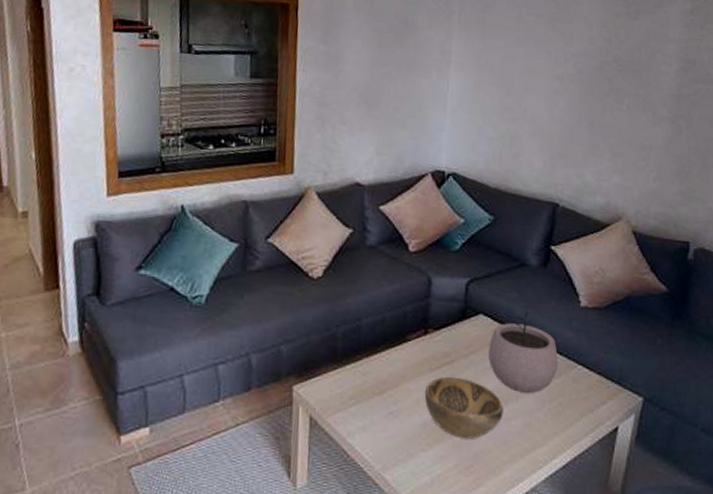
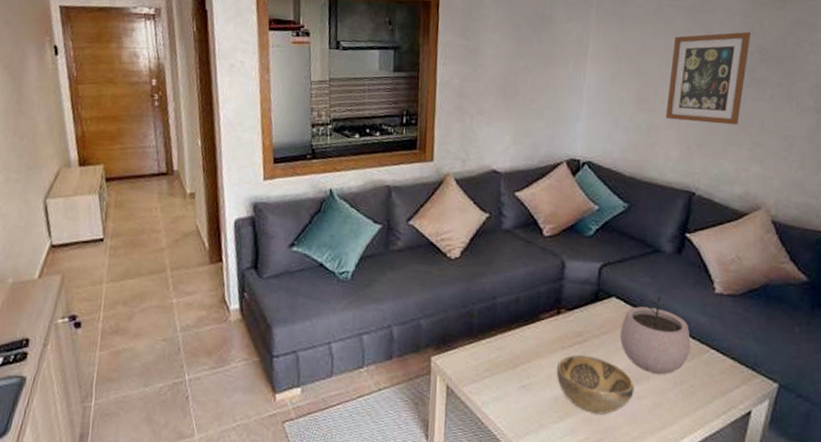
wall art: none [528,41,608,135] -> present [665,31,751,125]

